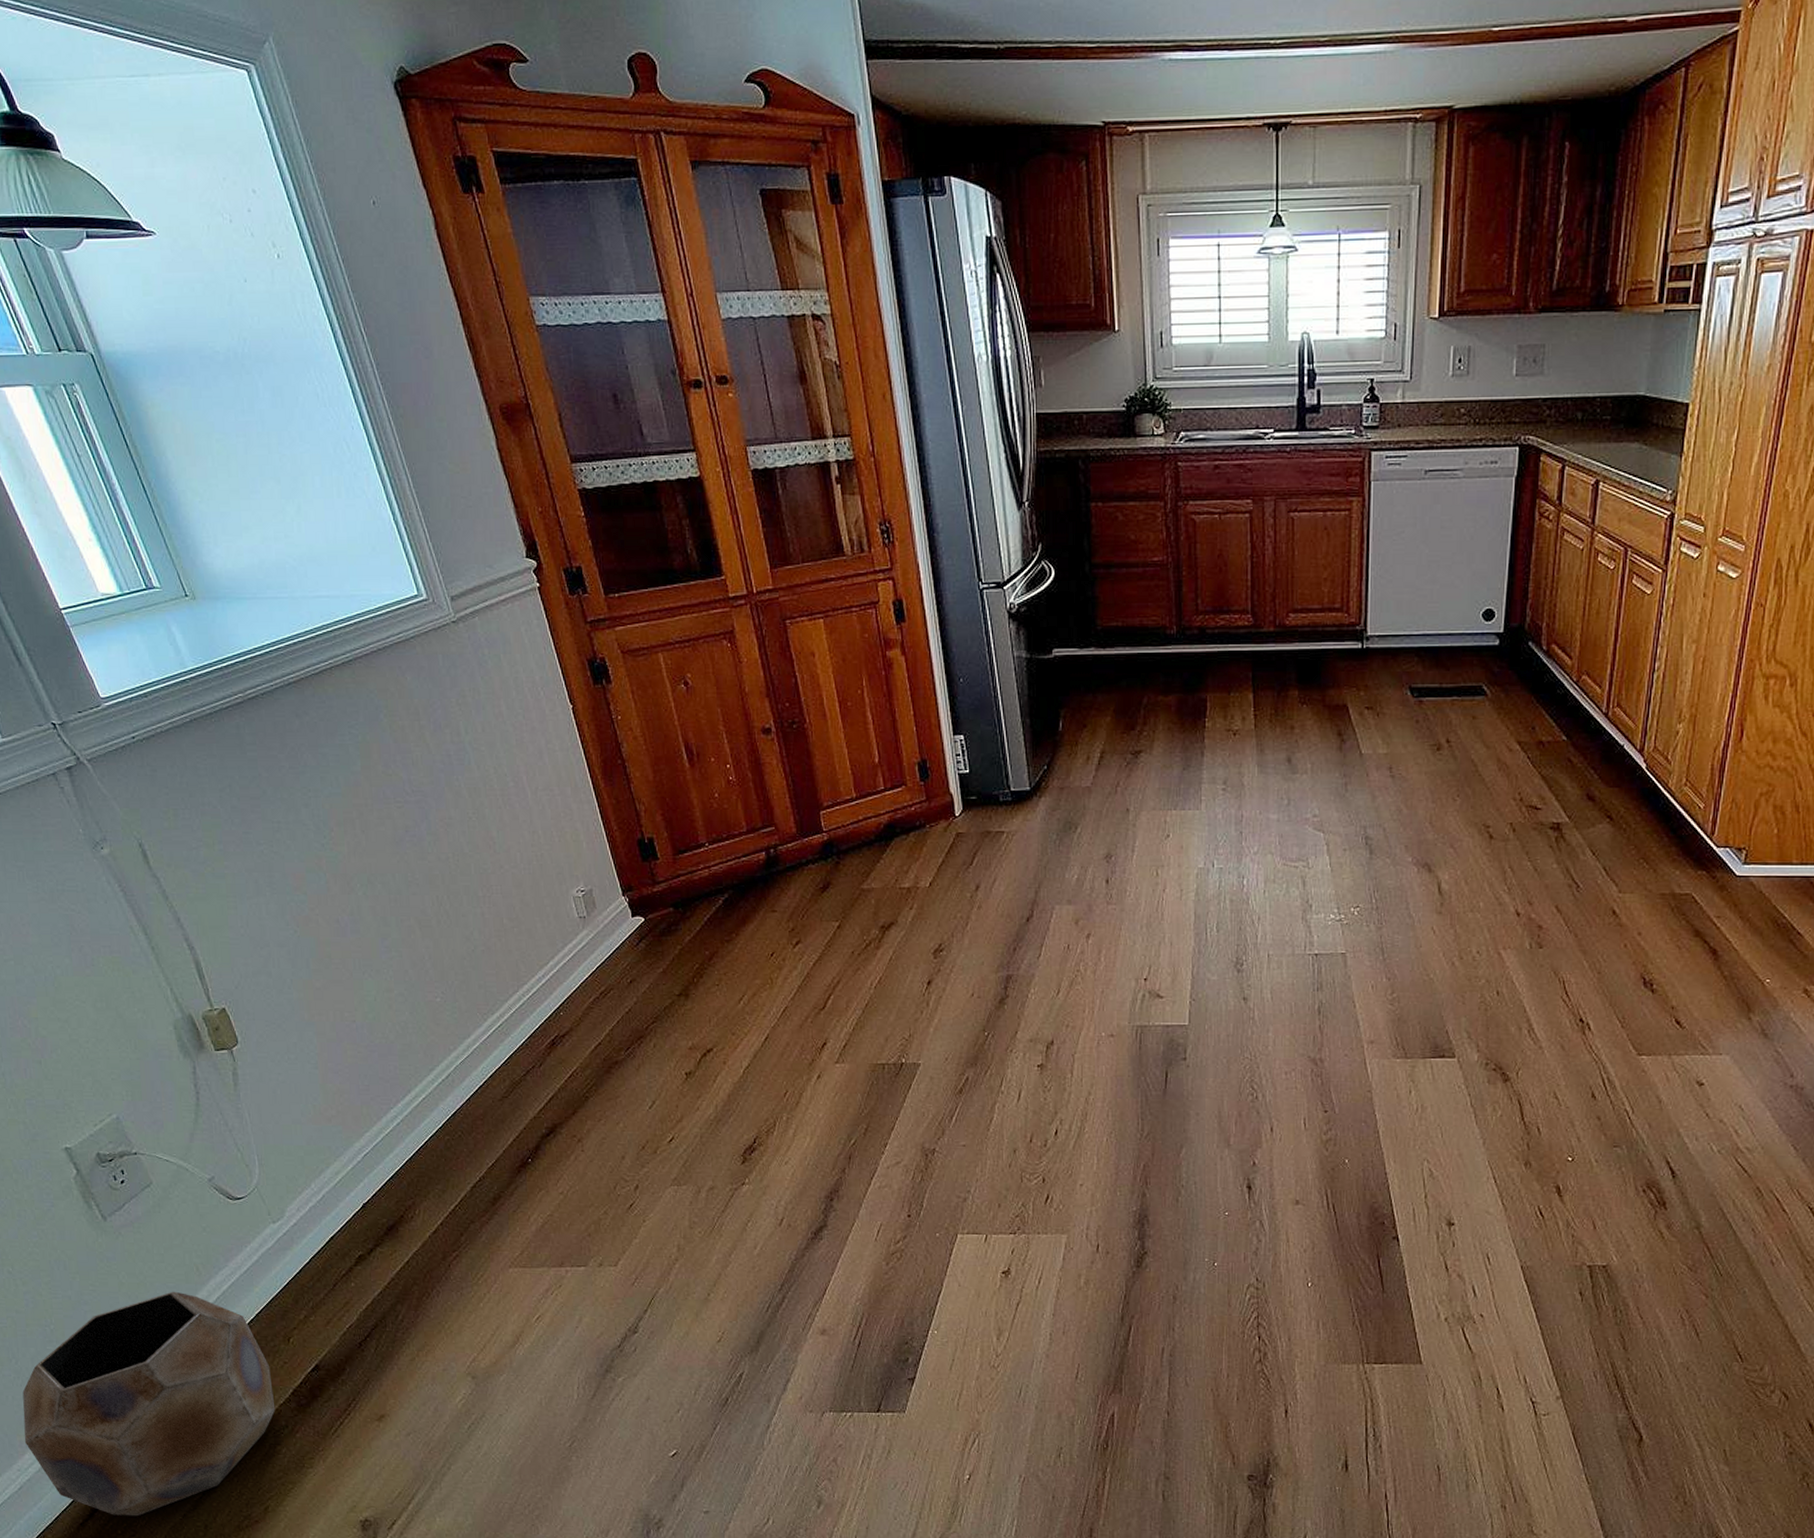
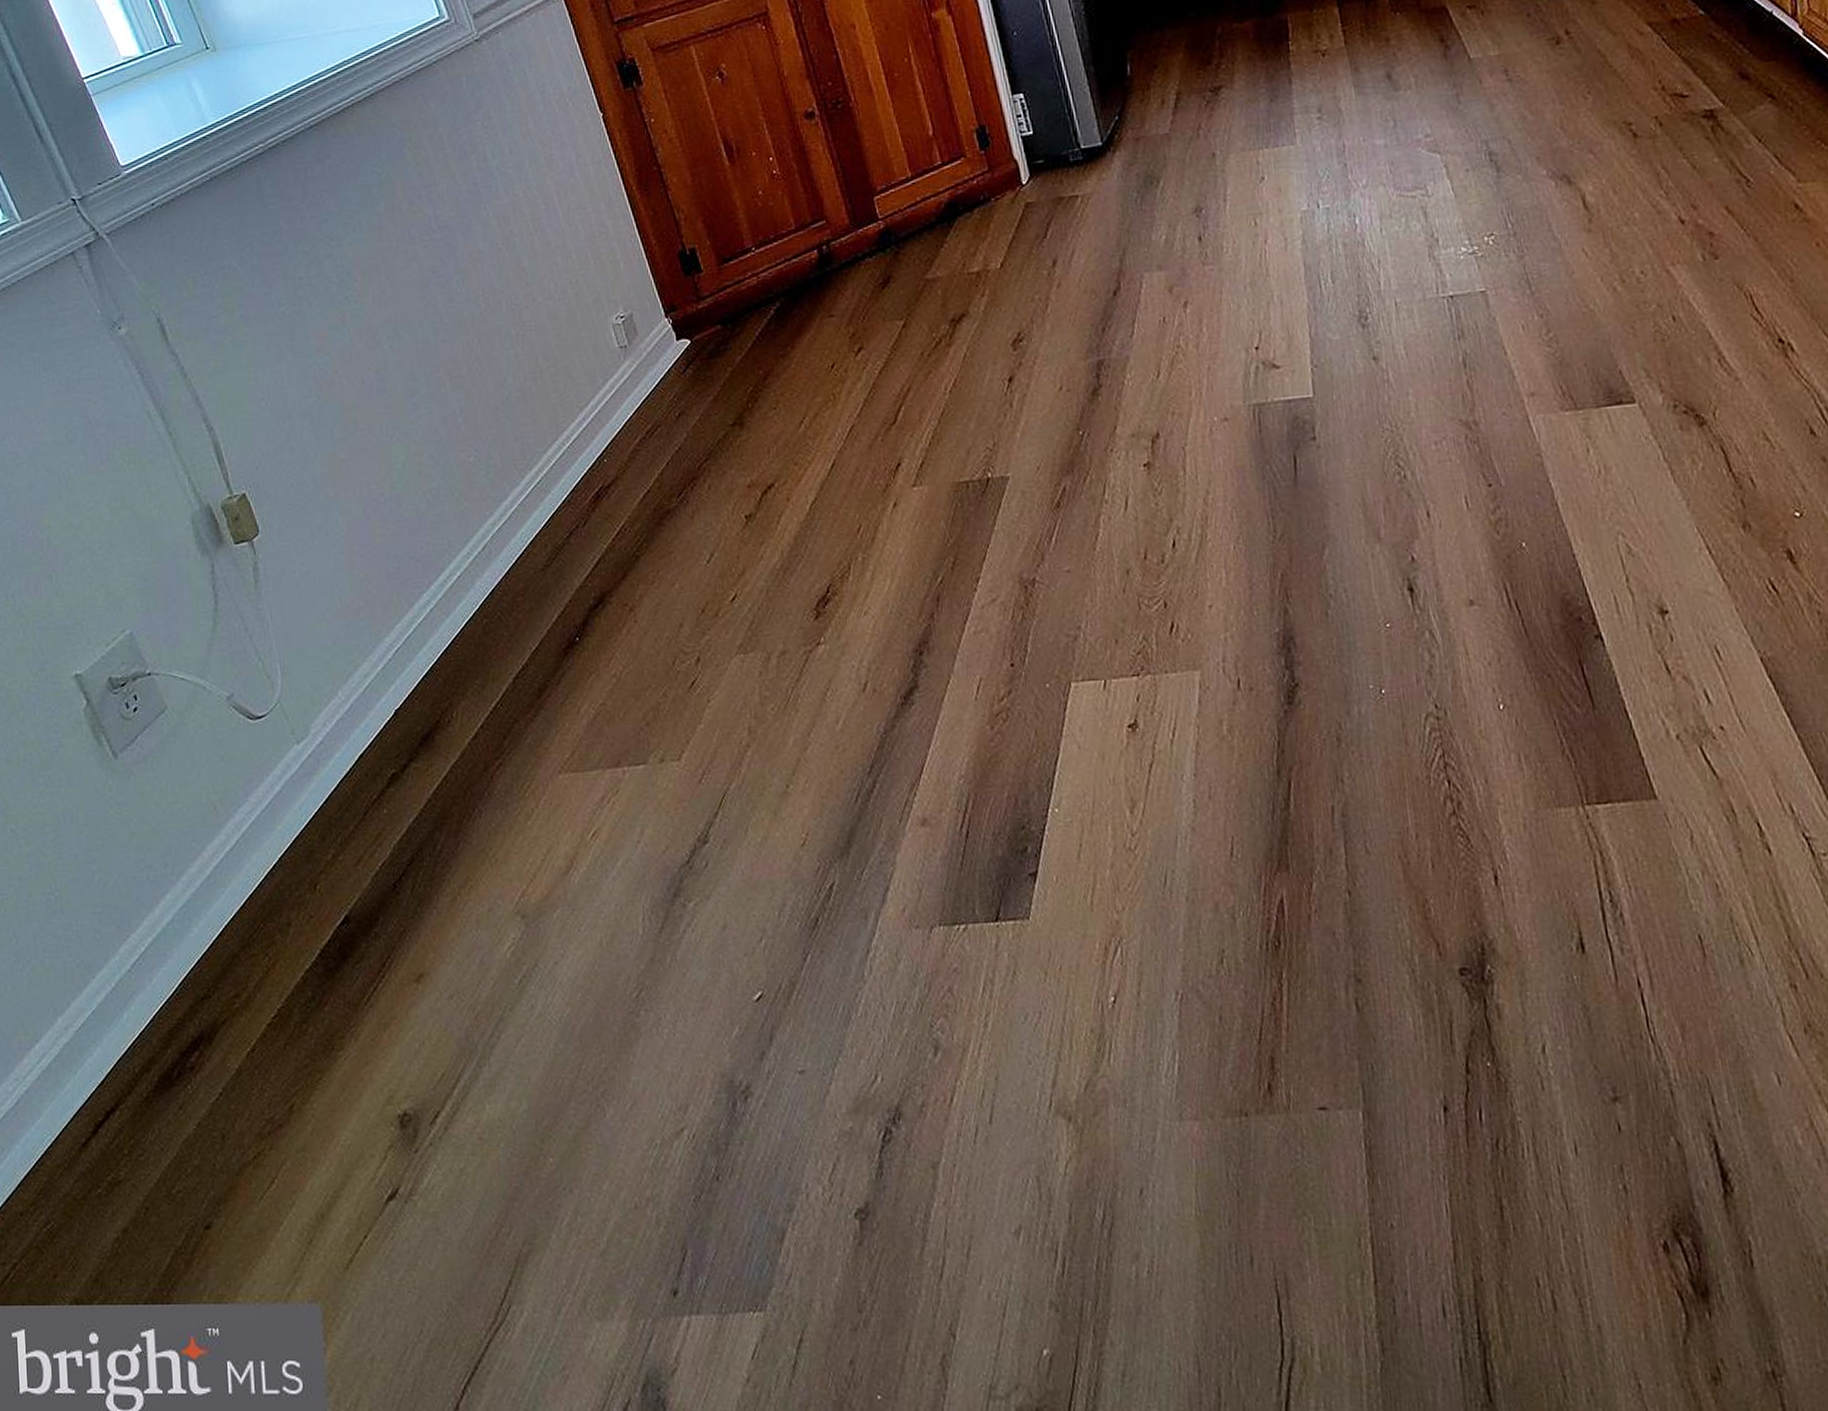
planter: present [22,1291,276,1516] -> none [22,837,301,1130]

